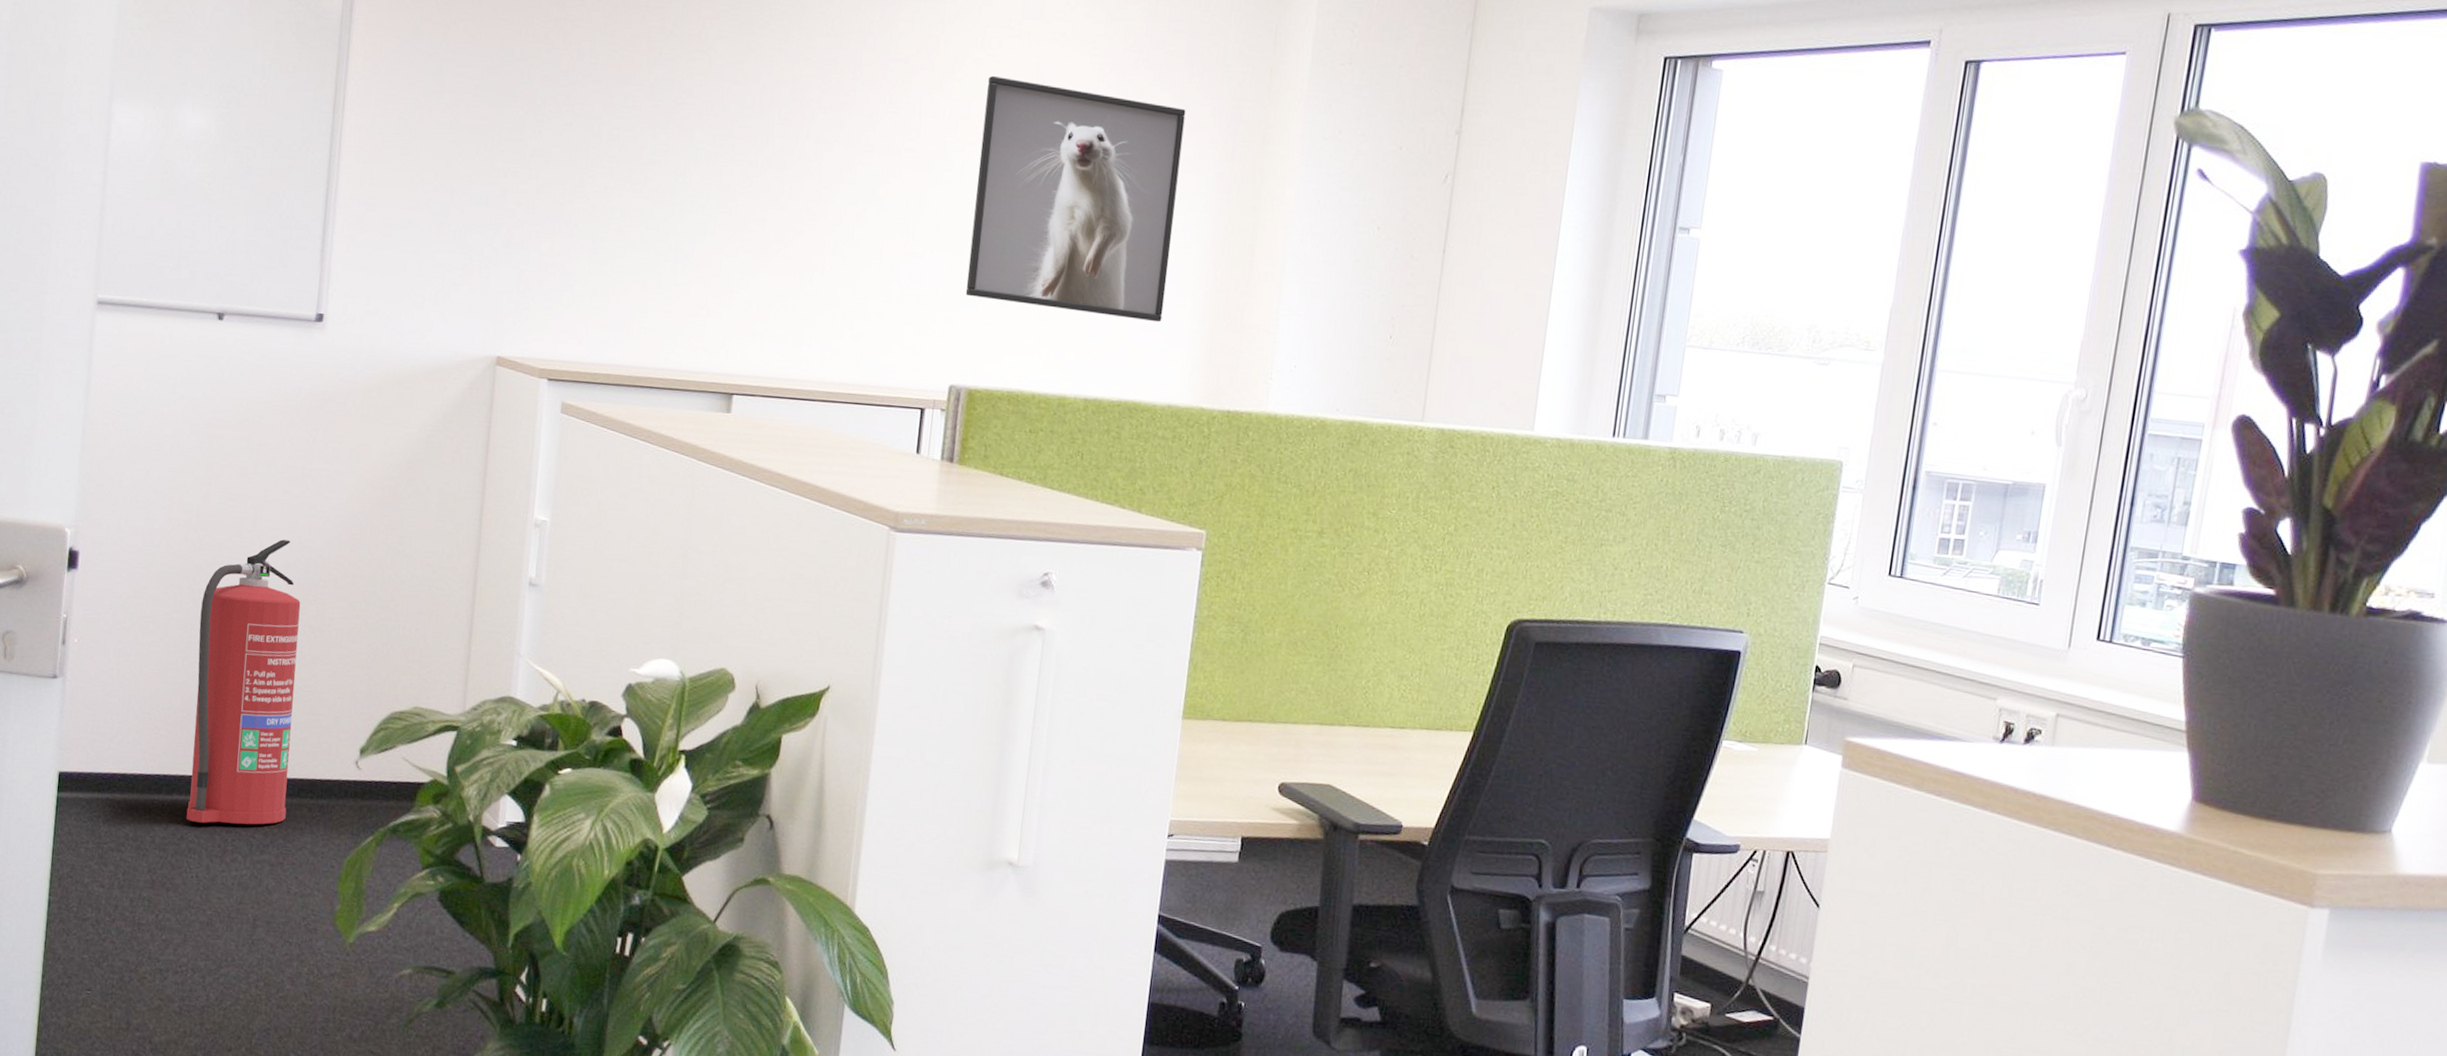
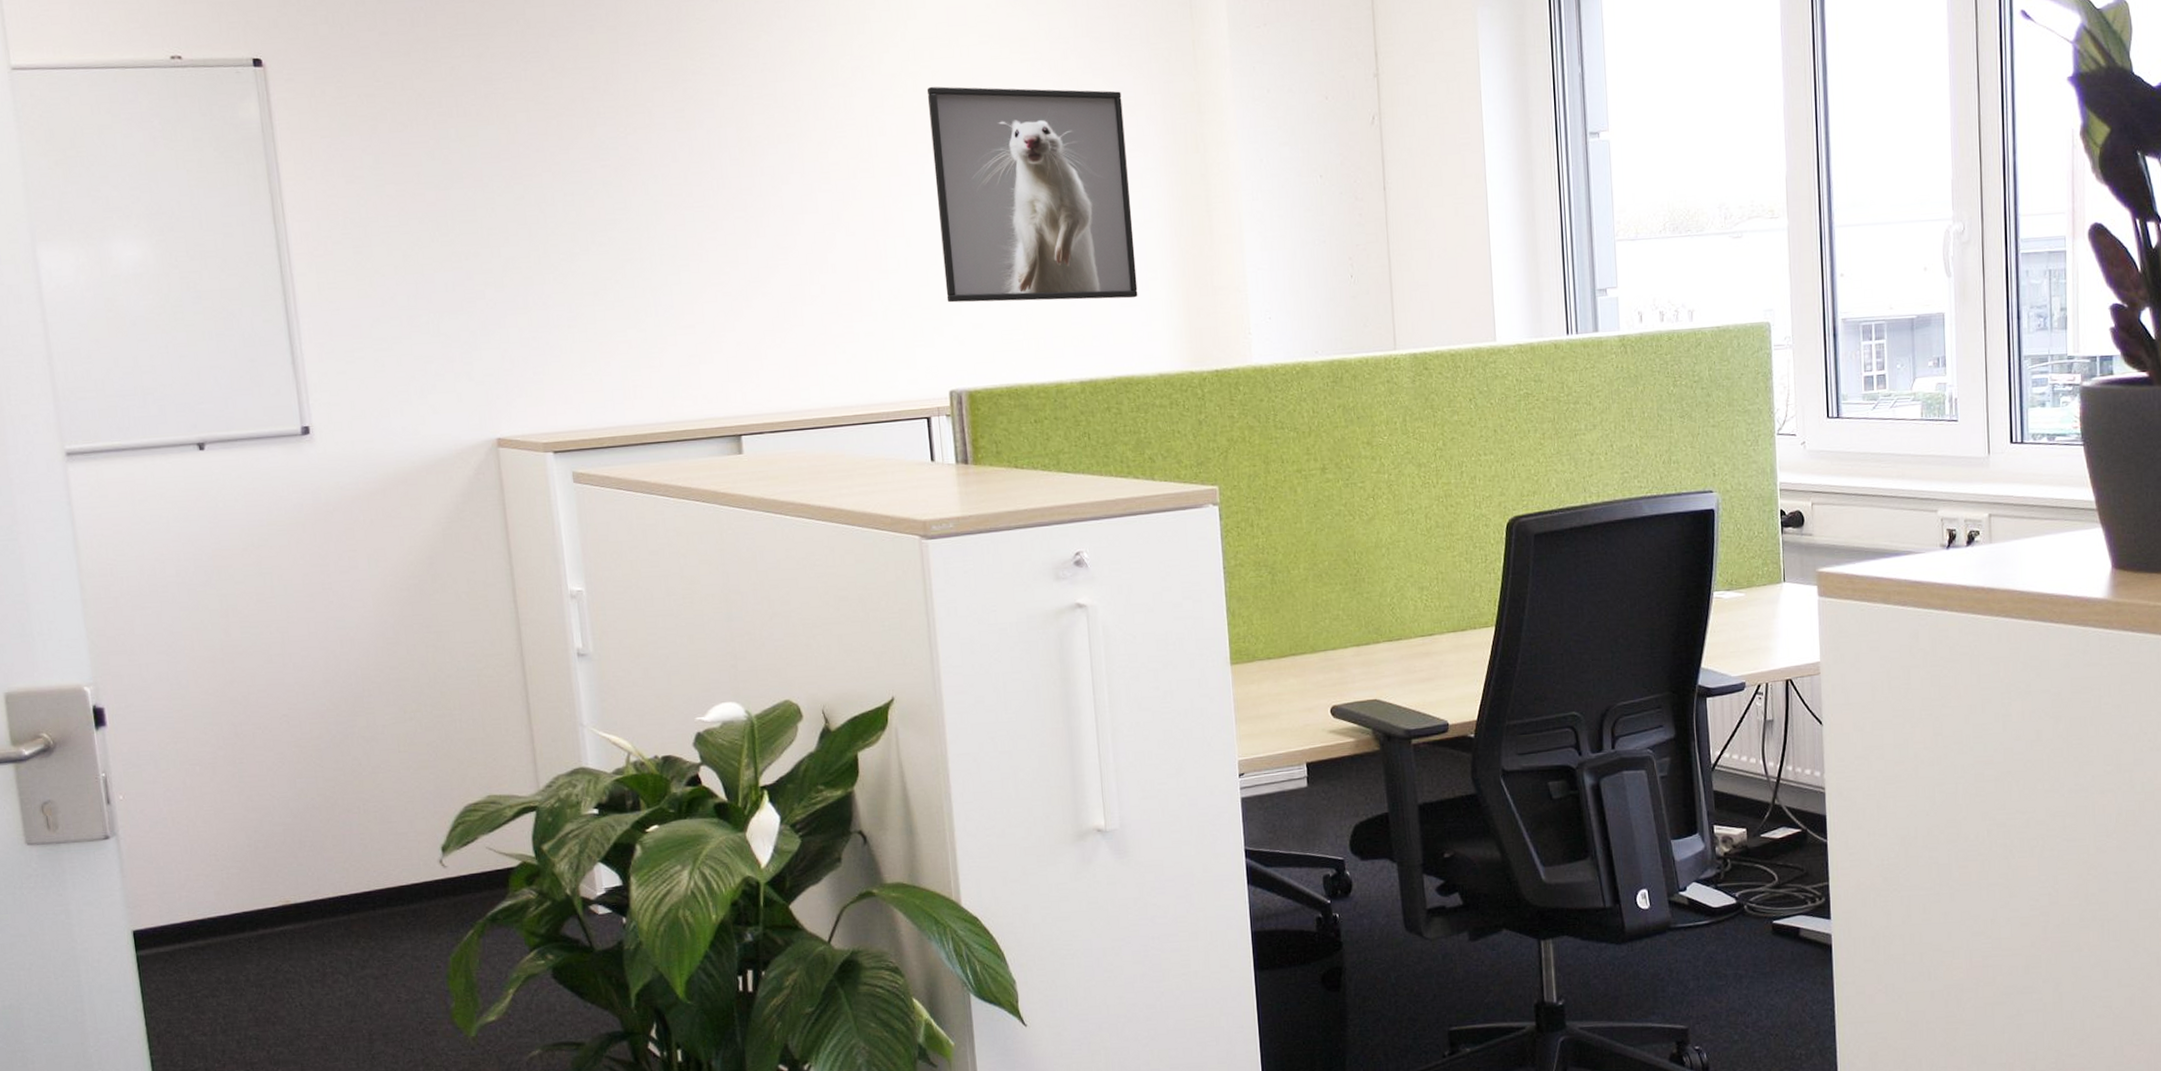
fire extinguisher: present [186,539,301,825] -> none [245,657,380,952]

